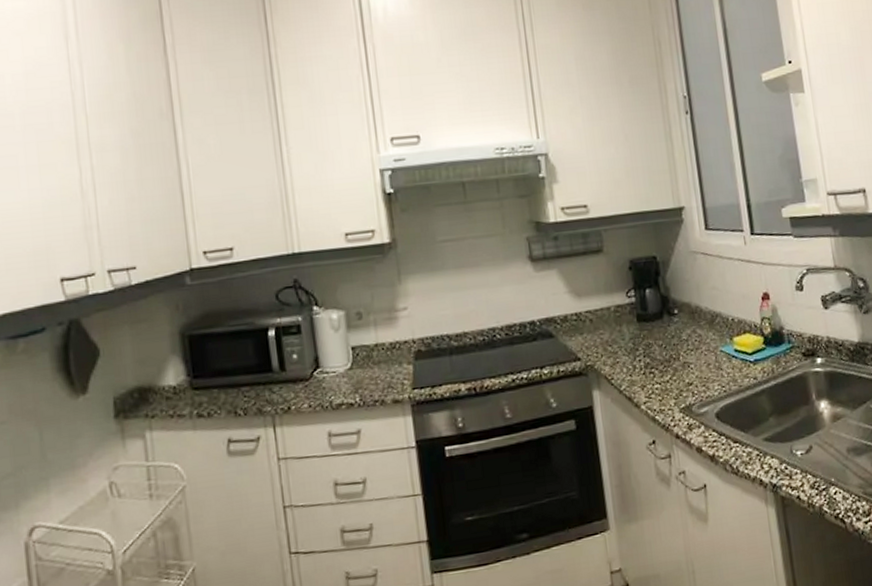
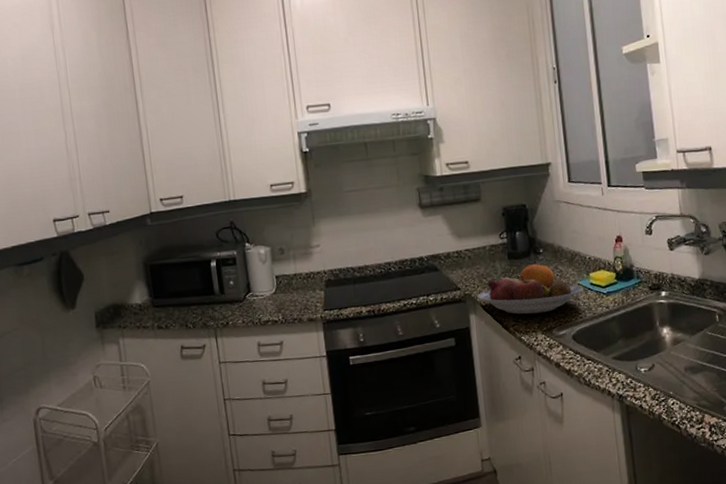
fruit bowl: none [601,327,727,389] -> present [477,264,584,315]

